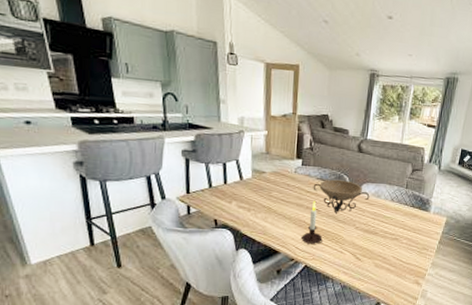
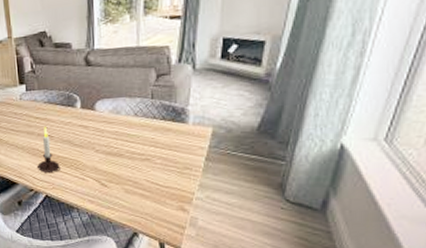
decorative bowl: present [313,179,370,214] -> none [41,99,107,138]

